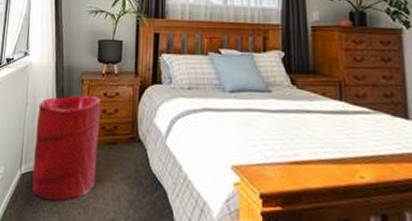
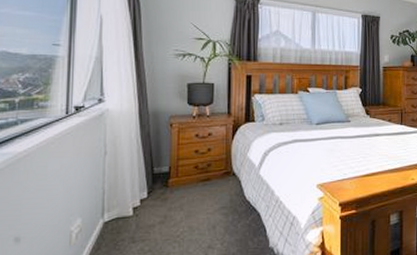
laundry hamper: present [32,95,101,202] -> none [118,137,193,242]

